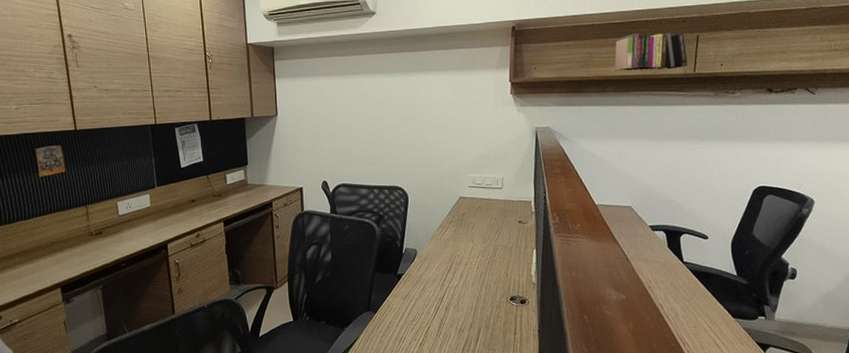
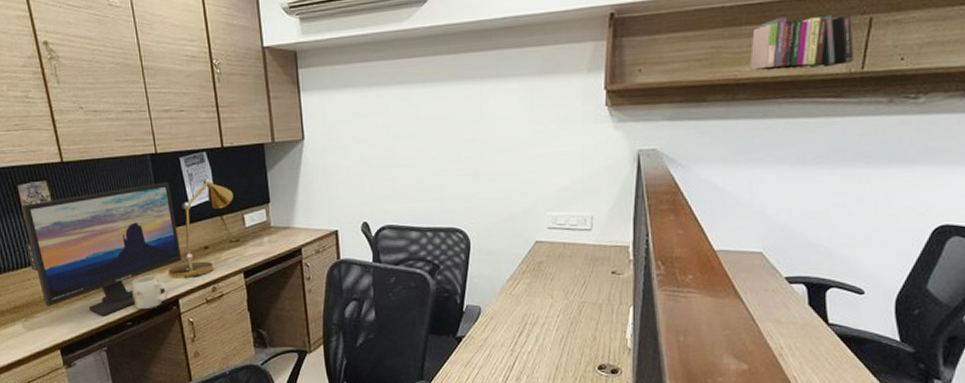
computer monitor: none [37,147,173,259] -> present [21,182,182,317]
mug: none [128,224,159,253] -> present [131,275,169,310]
desk lamp: none [160,144,218,227] -> present [168,178,234,279]

